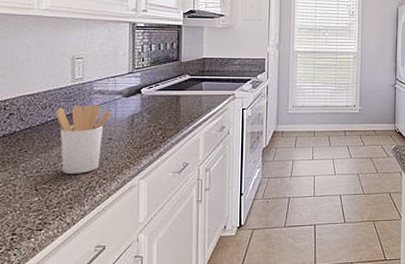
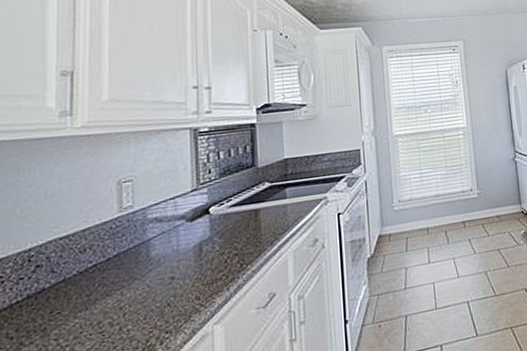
utensil holder: present [56,105,111,174] -> none [99,236,172,334]

